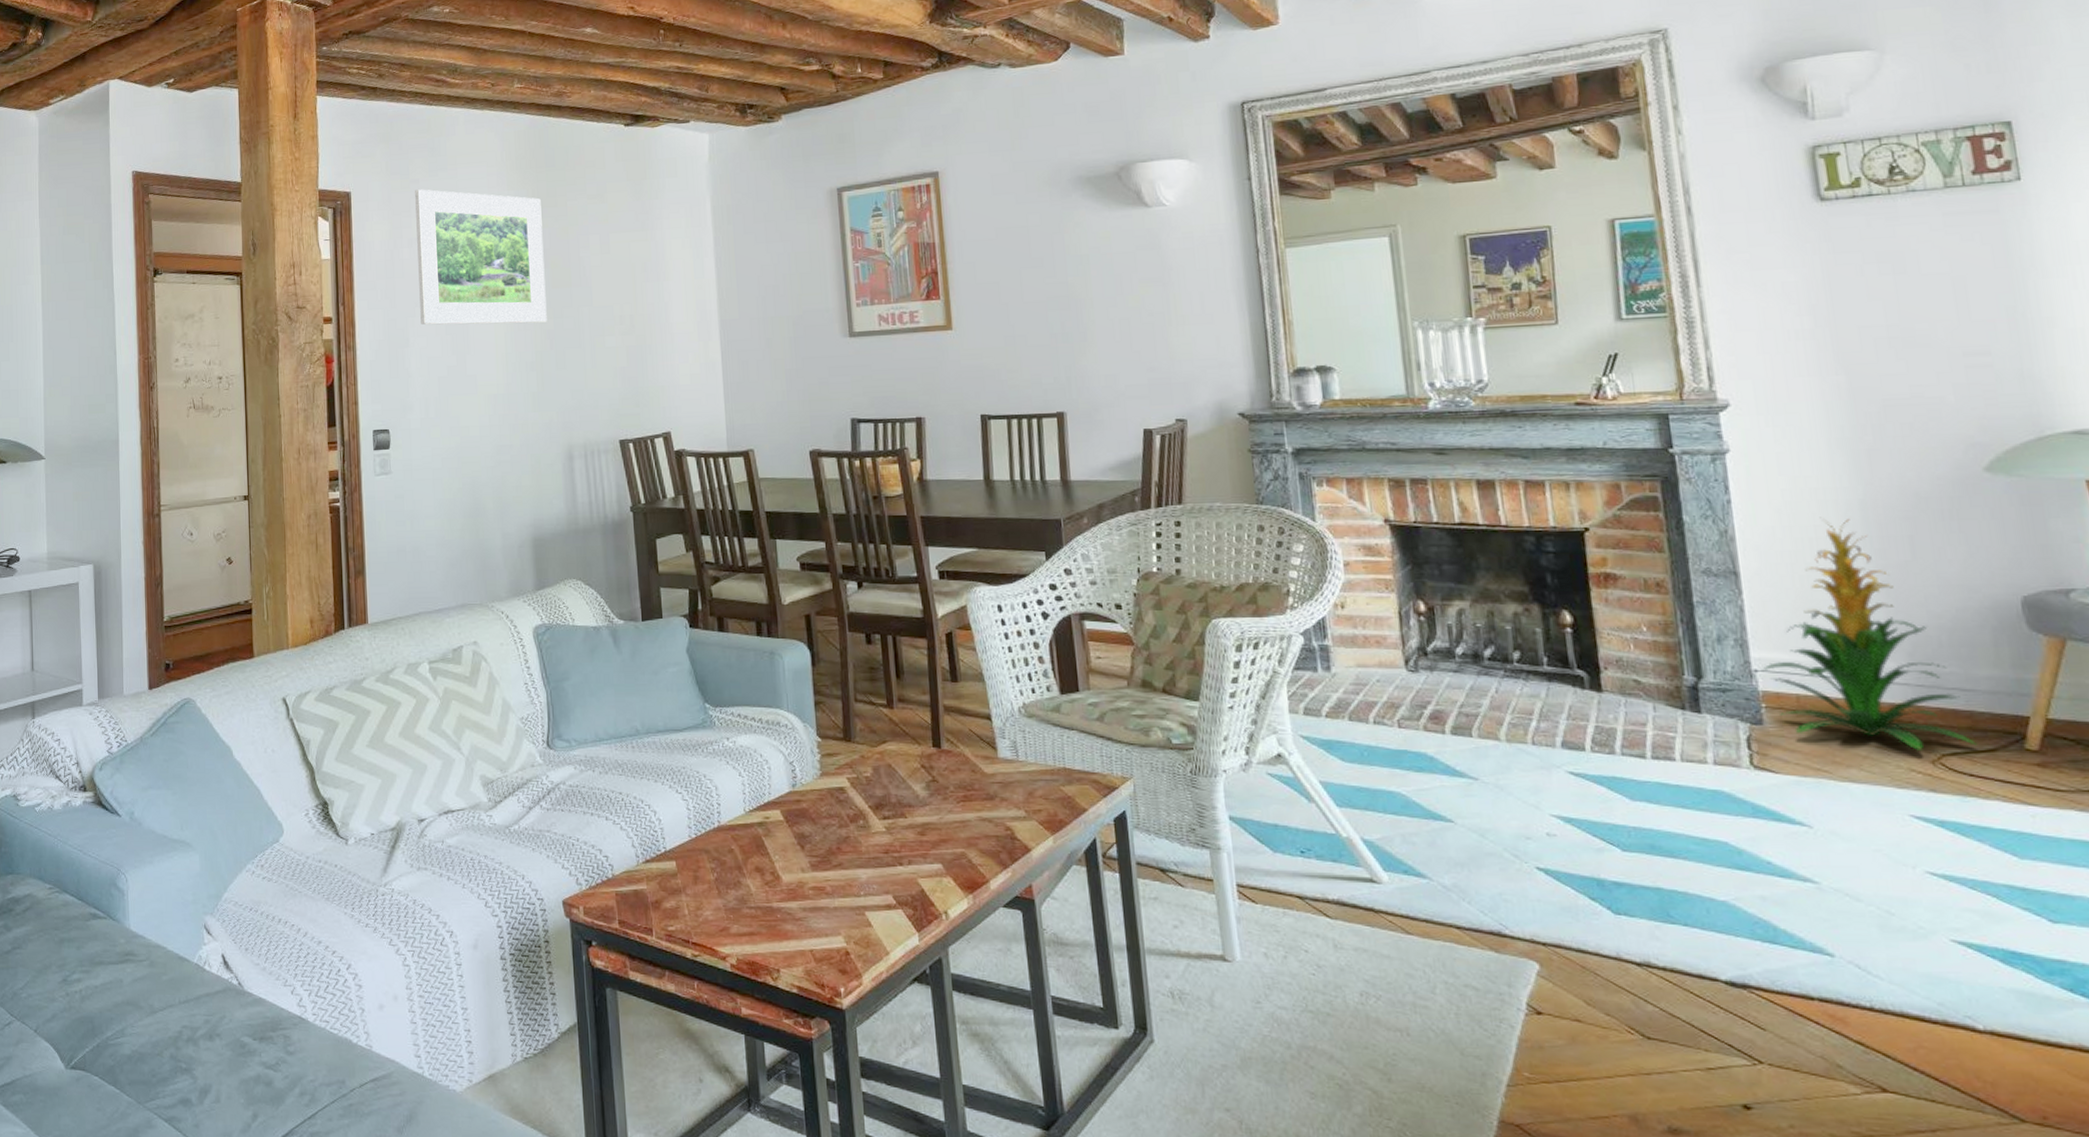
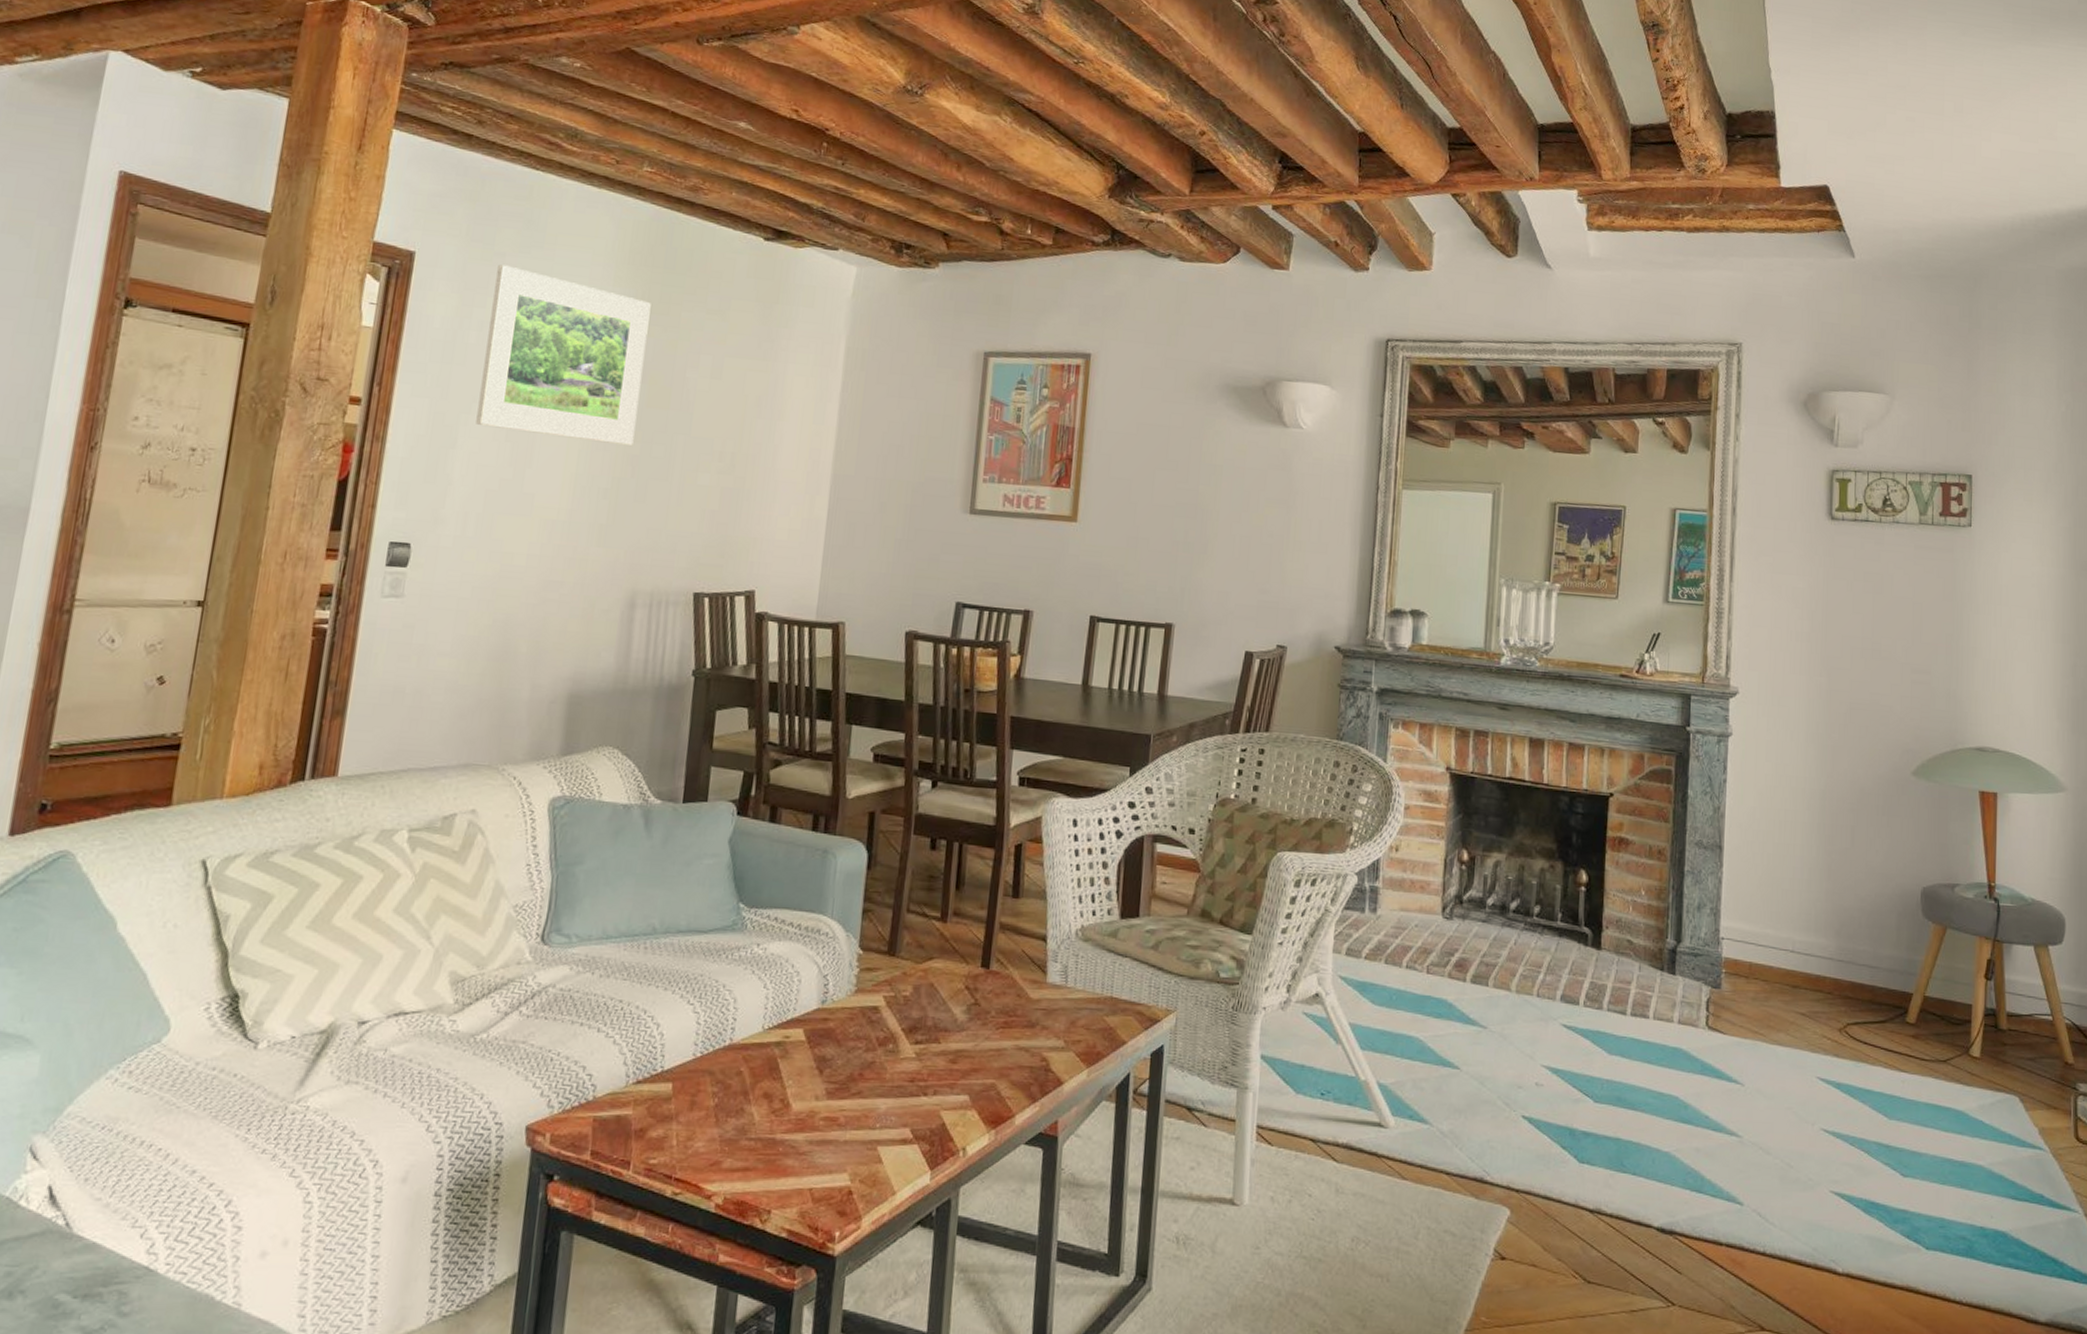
indoor plant: present [1762,517,1978,750] -> none [1727,802,1874,1019]

